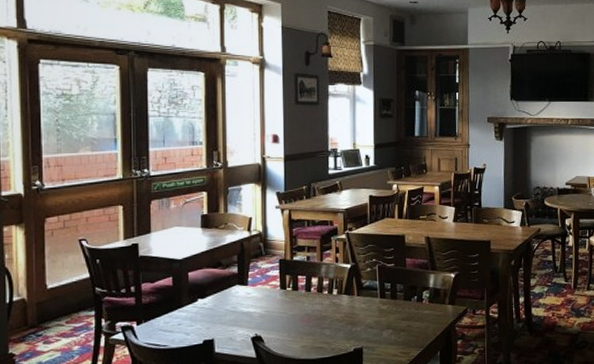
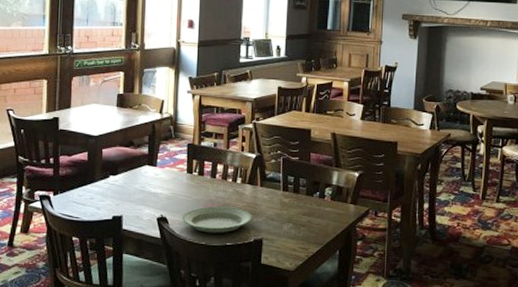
plate: none [278,319,351,348] -> present [182,206,252,233]

